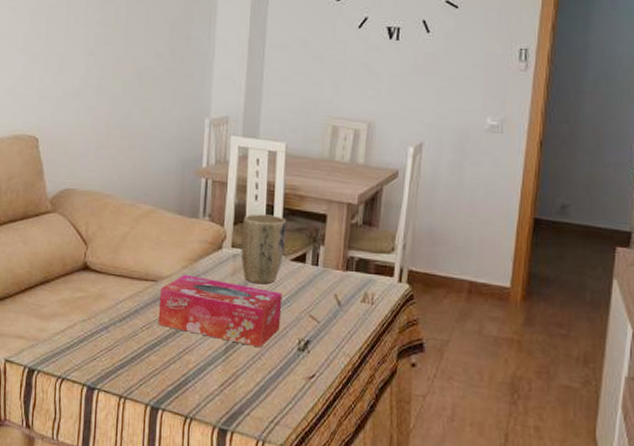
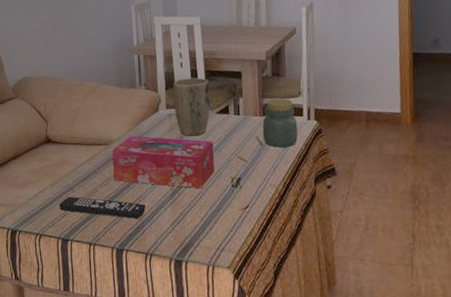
remote control: none [88,337,193,374] -> present [58,197,146,219]
jar: none [342,251,386,312] -> present [262,98,298,147]

